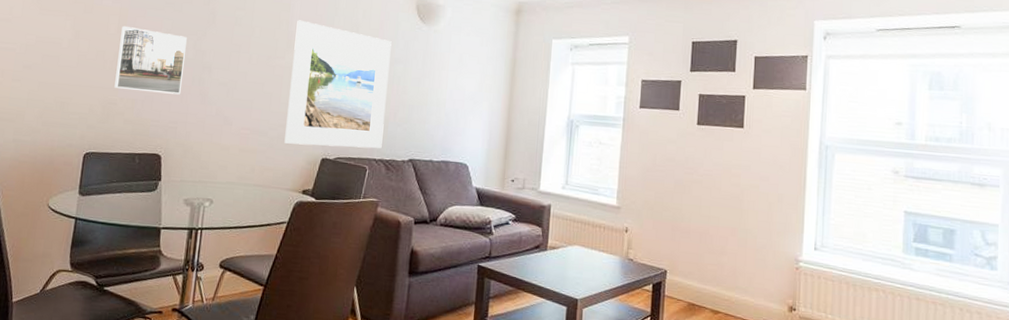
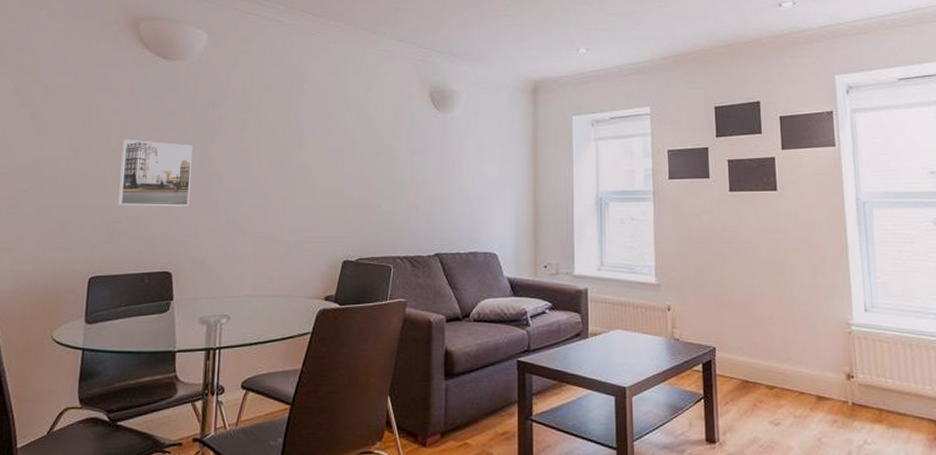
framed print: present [284,20,392,149] -> none [302,118,407,248]

